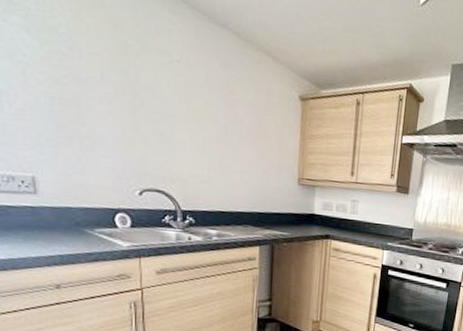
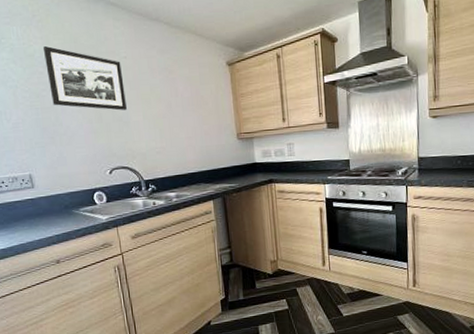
picture frame: none [70,22,173,124] -> present [42,46,127,111]

